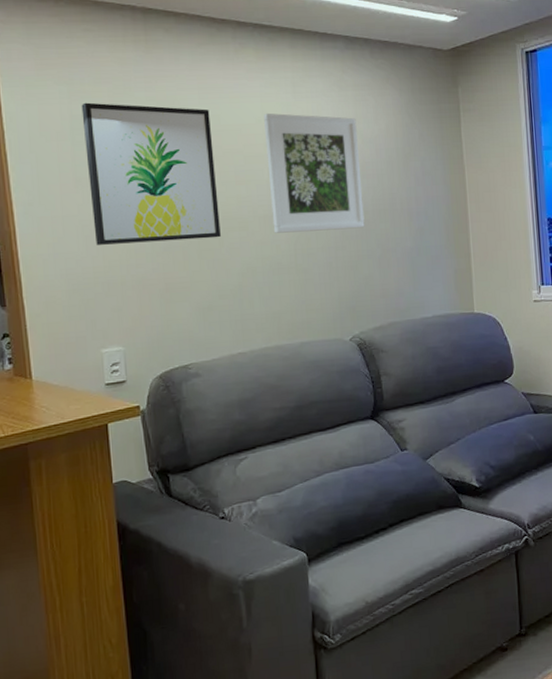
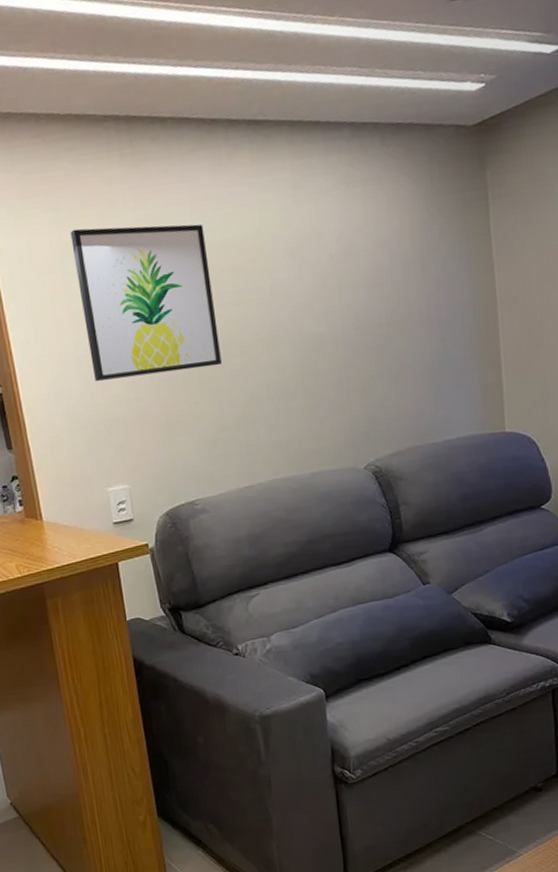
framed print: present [264,113,365,233] -> none [262,218,379,357]

